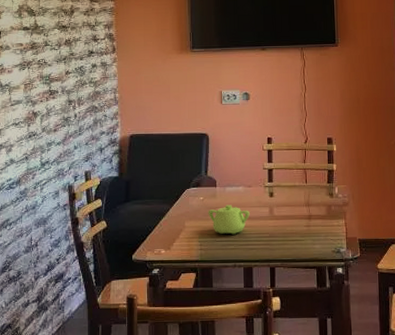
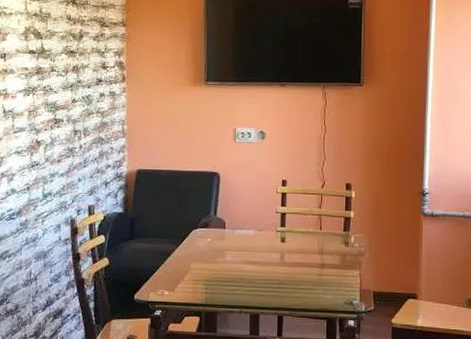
teapot: present [208,205,250,235] -> none [215,248,259,280]

